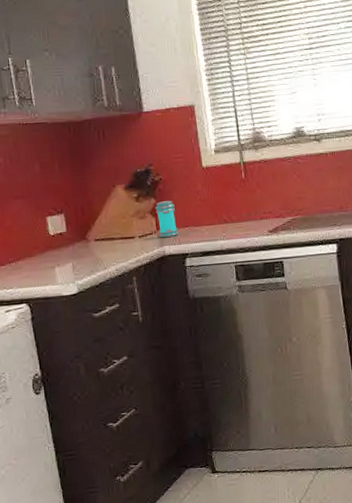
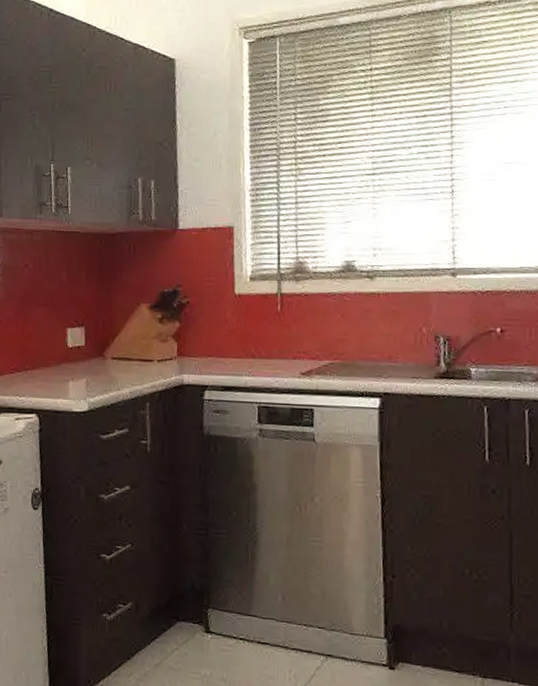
jar: present [155,201,179,237] -> none [178,326,201,365]

